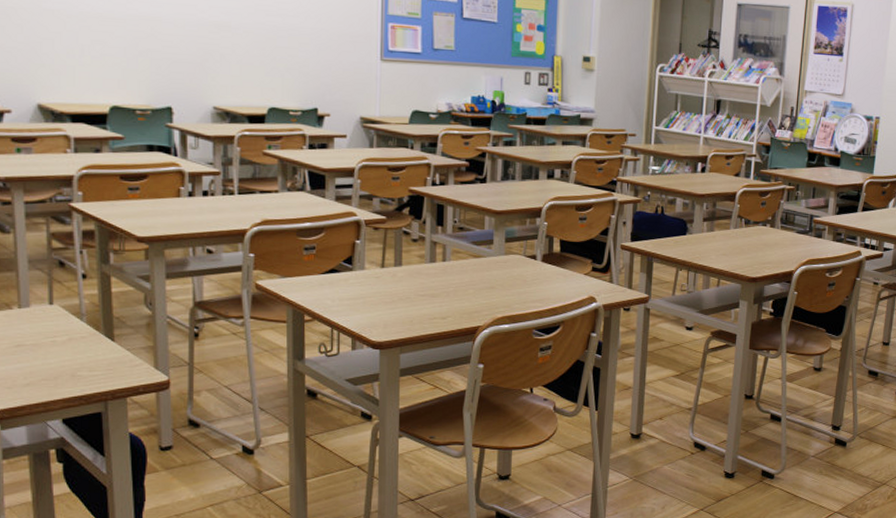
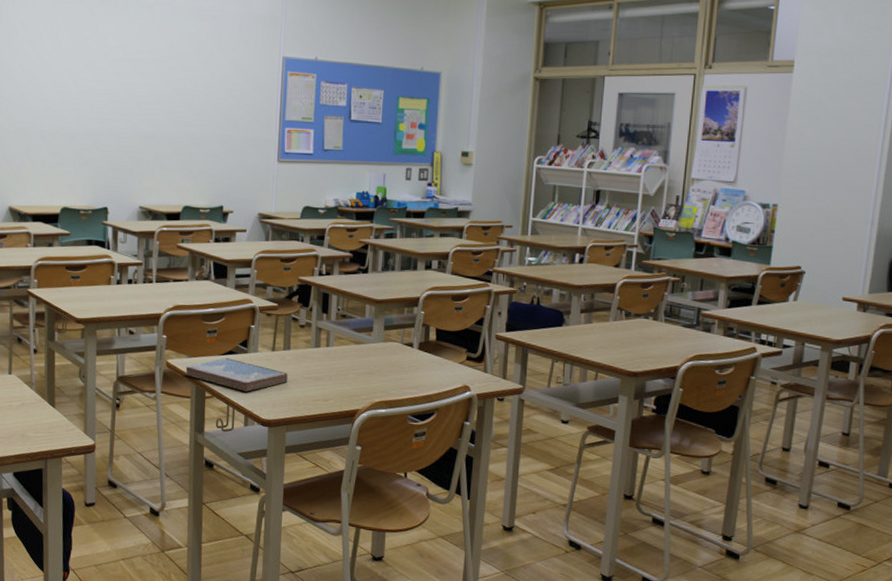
hardcover book: none [277,277,400,313] -> present [184,358,288,392]

